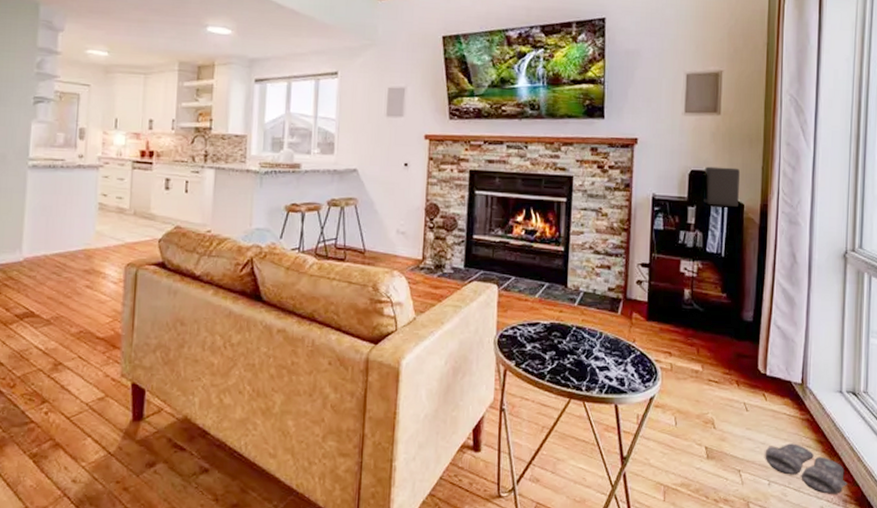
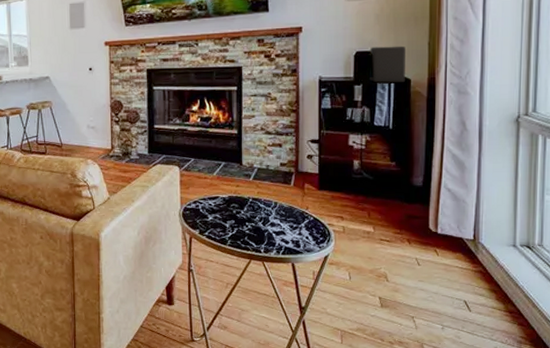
slippers: present [765,443,848,494] -> none [438,293,522,336]

